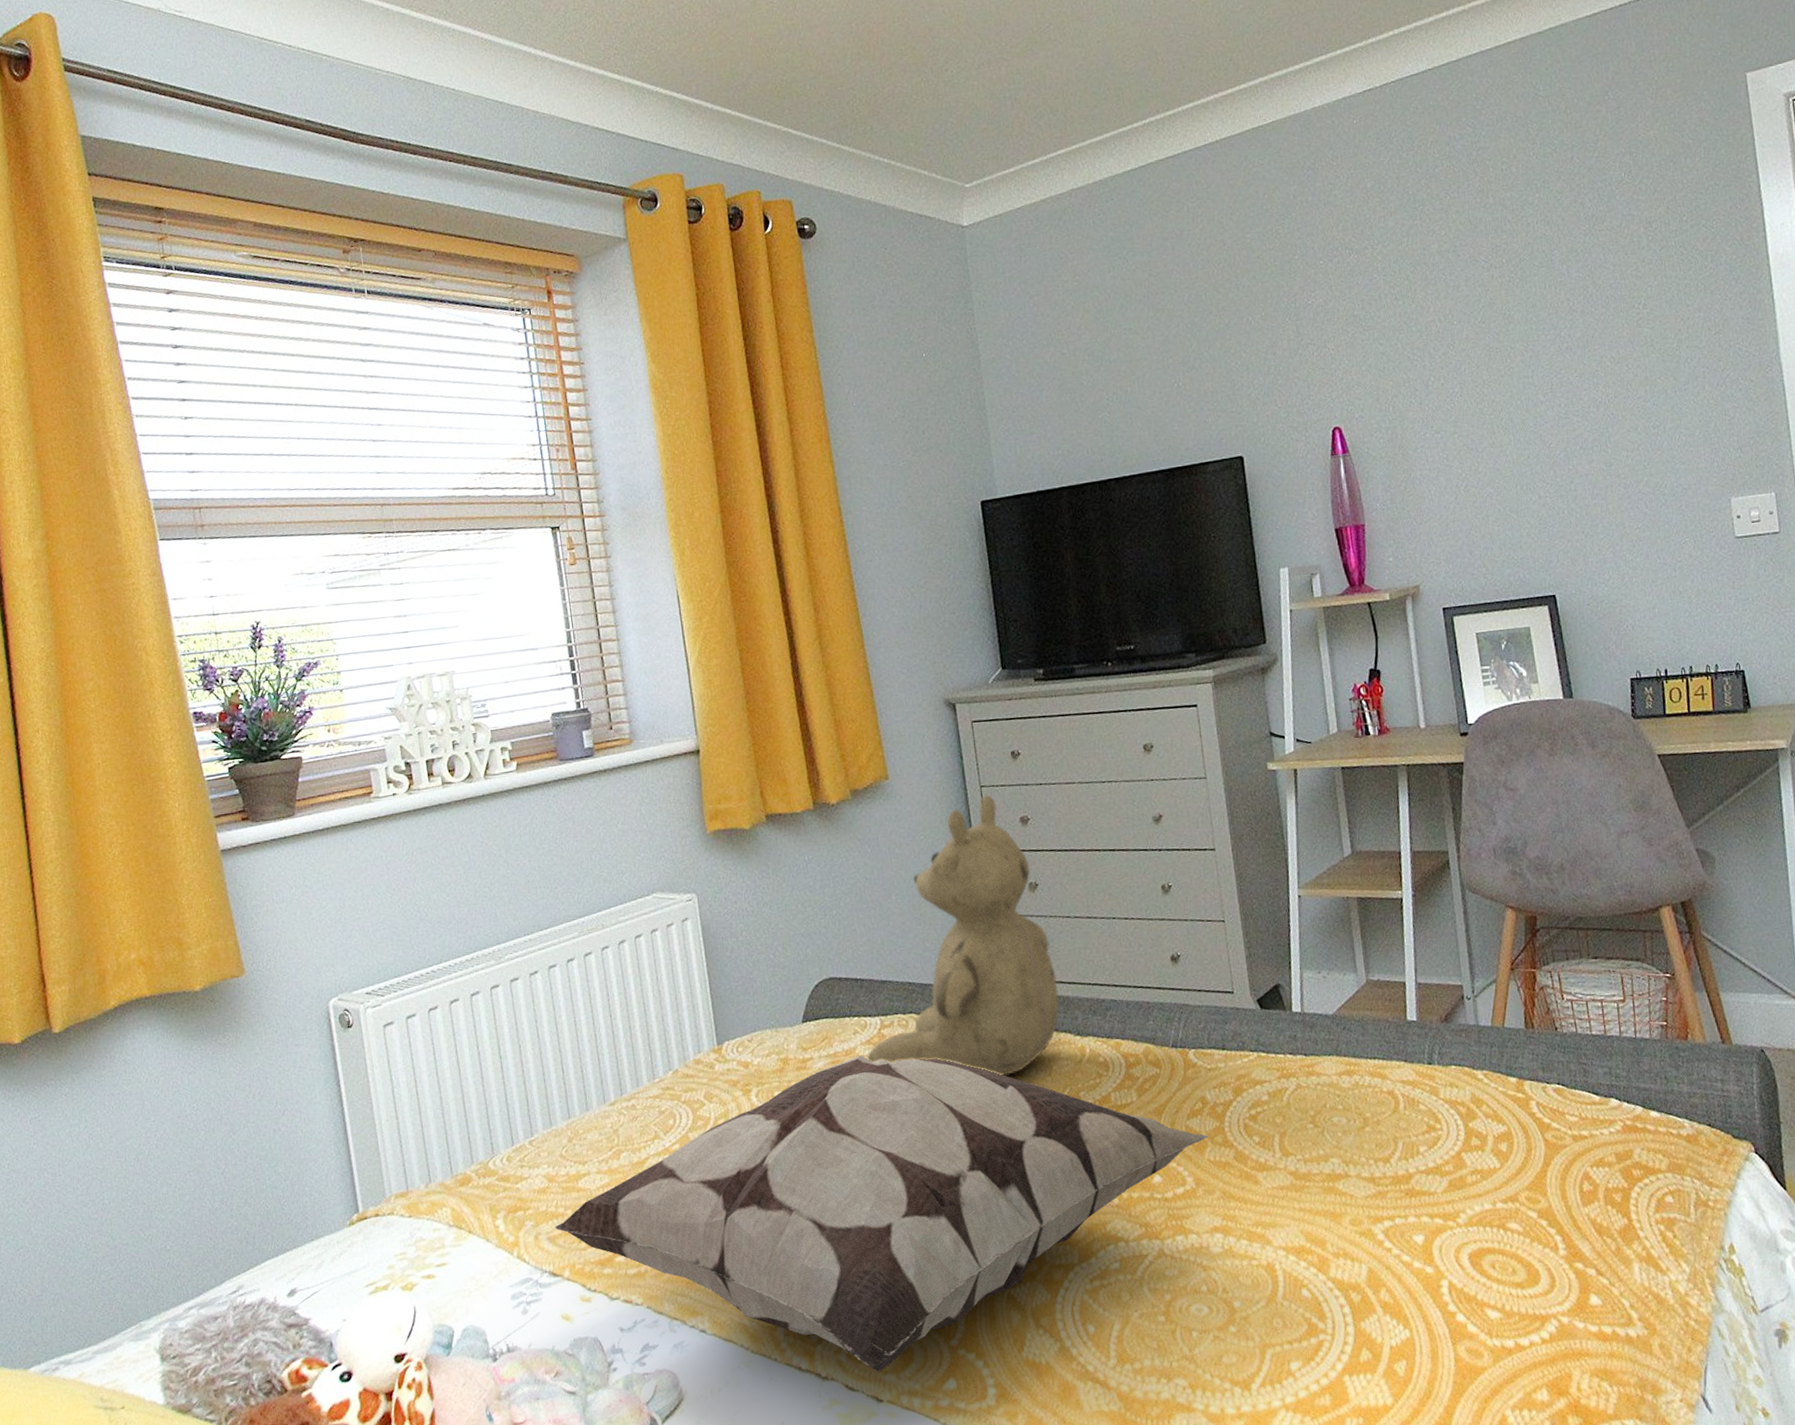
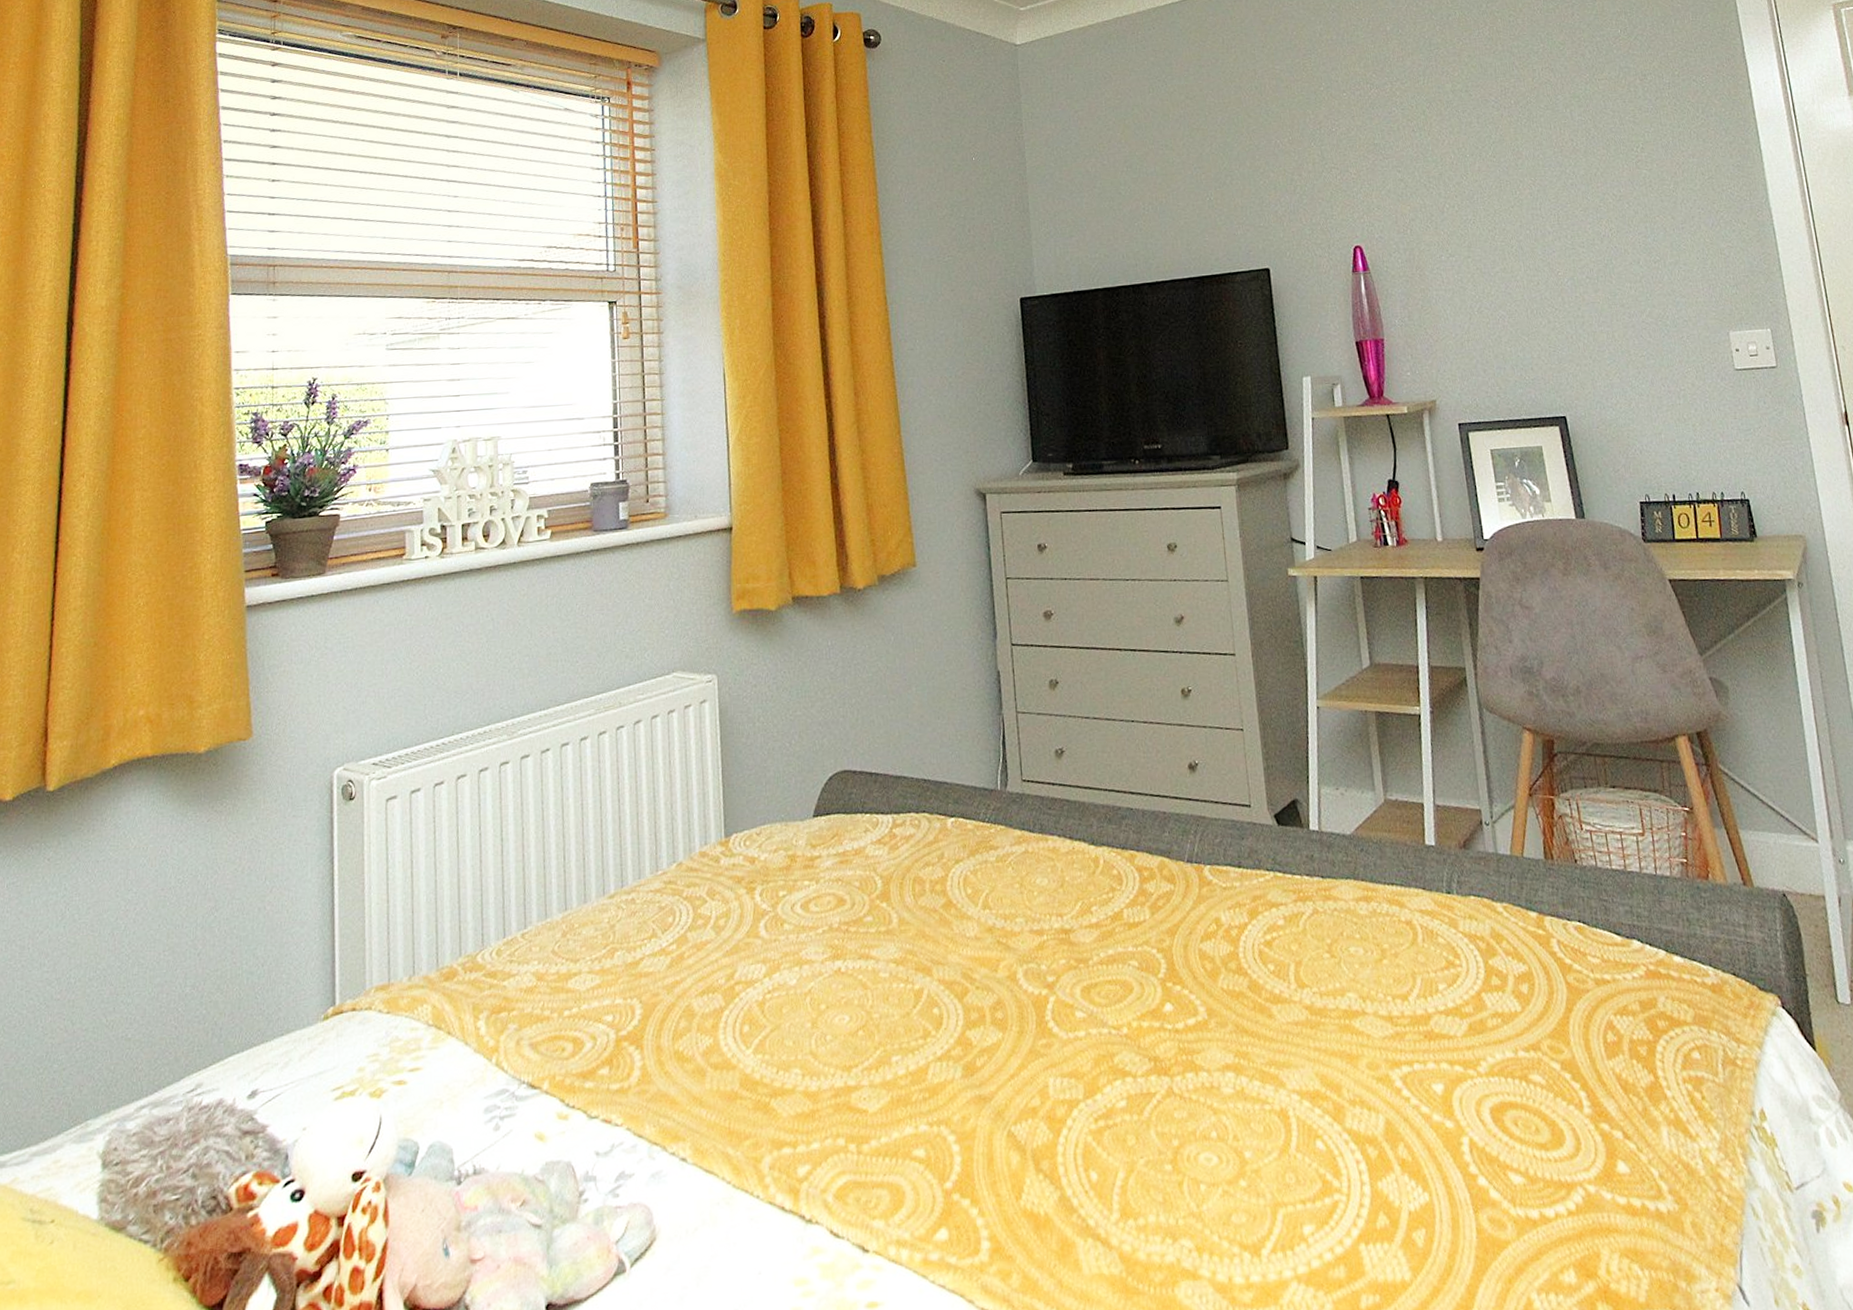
decorative pillow: present [555,1055,1209,1372] -> none [538,855,1223,1217]
teddy bear: present [867,795,1060,1076] -> none [876,587,1075,885]

